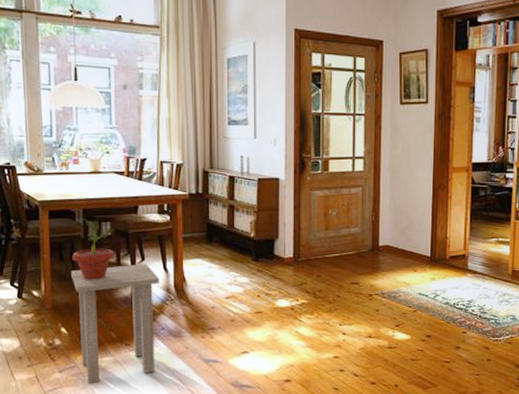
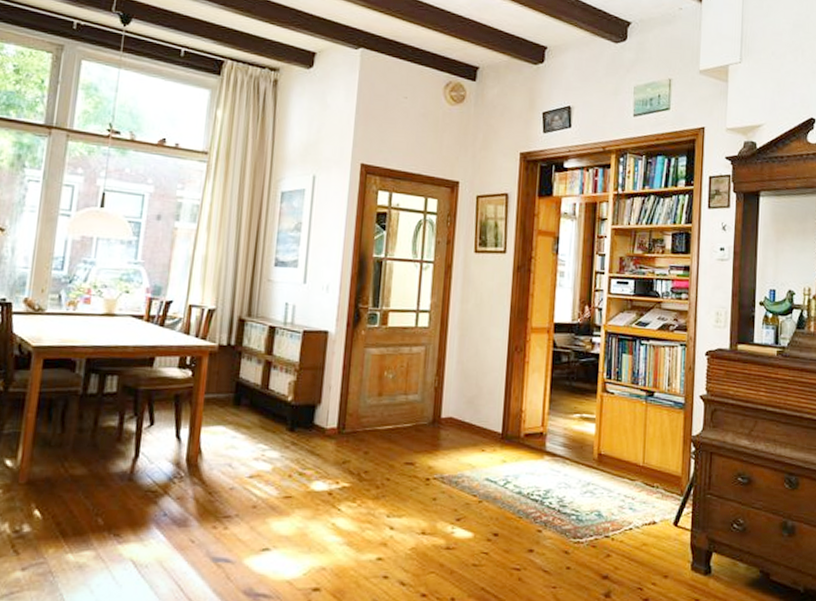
side table: present [70,264,160,383] -> none [53,429,170,586]
potted plant: present [72,219,115,280] -> none [63,370,122,449]

